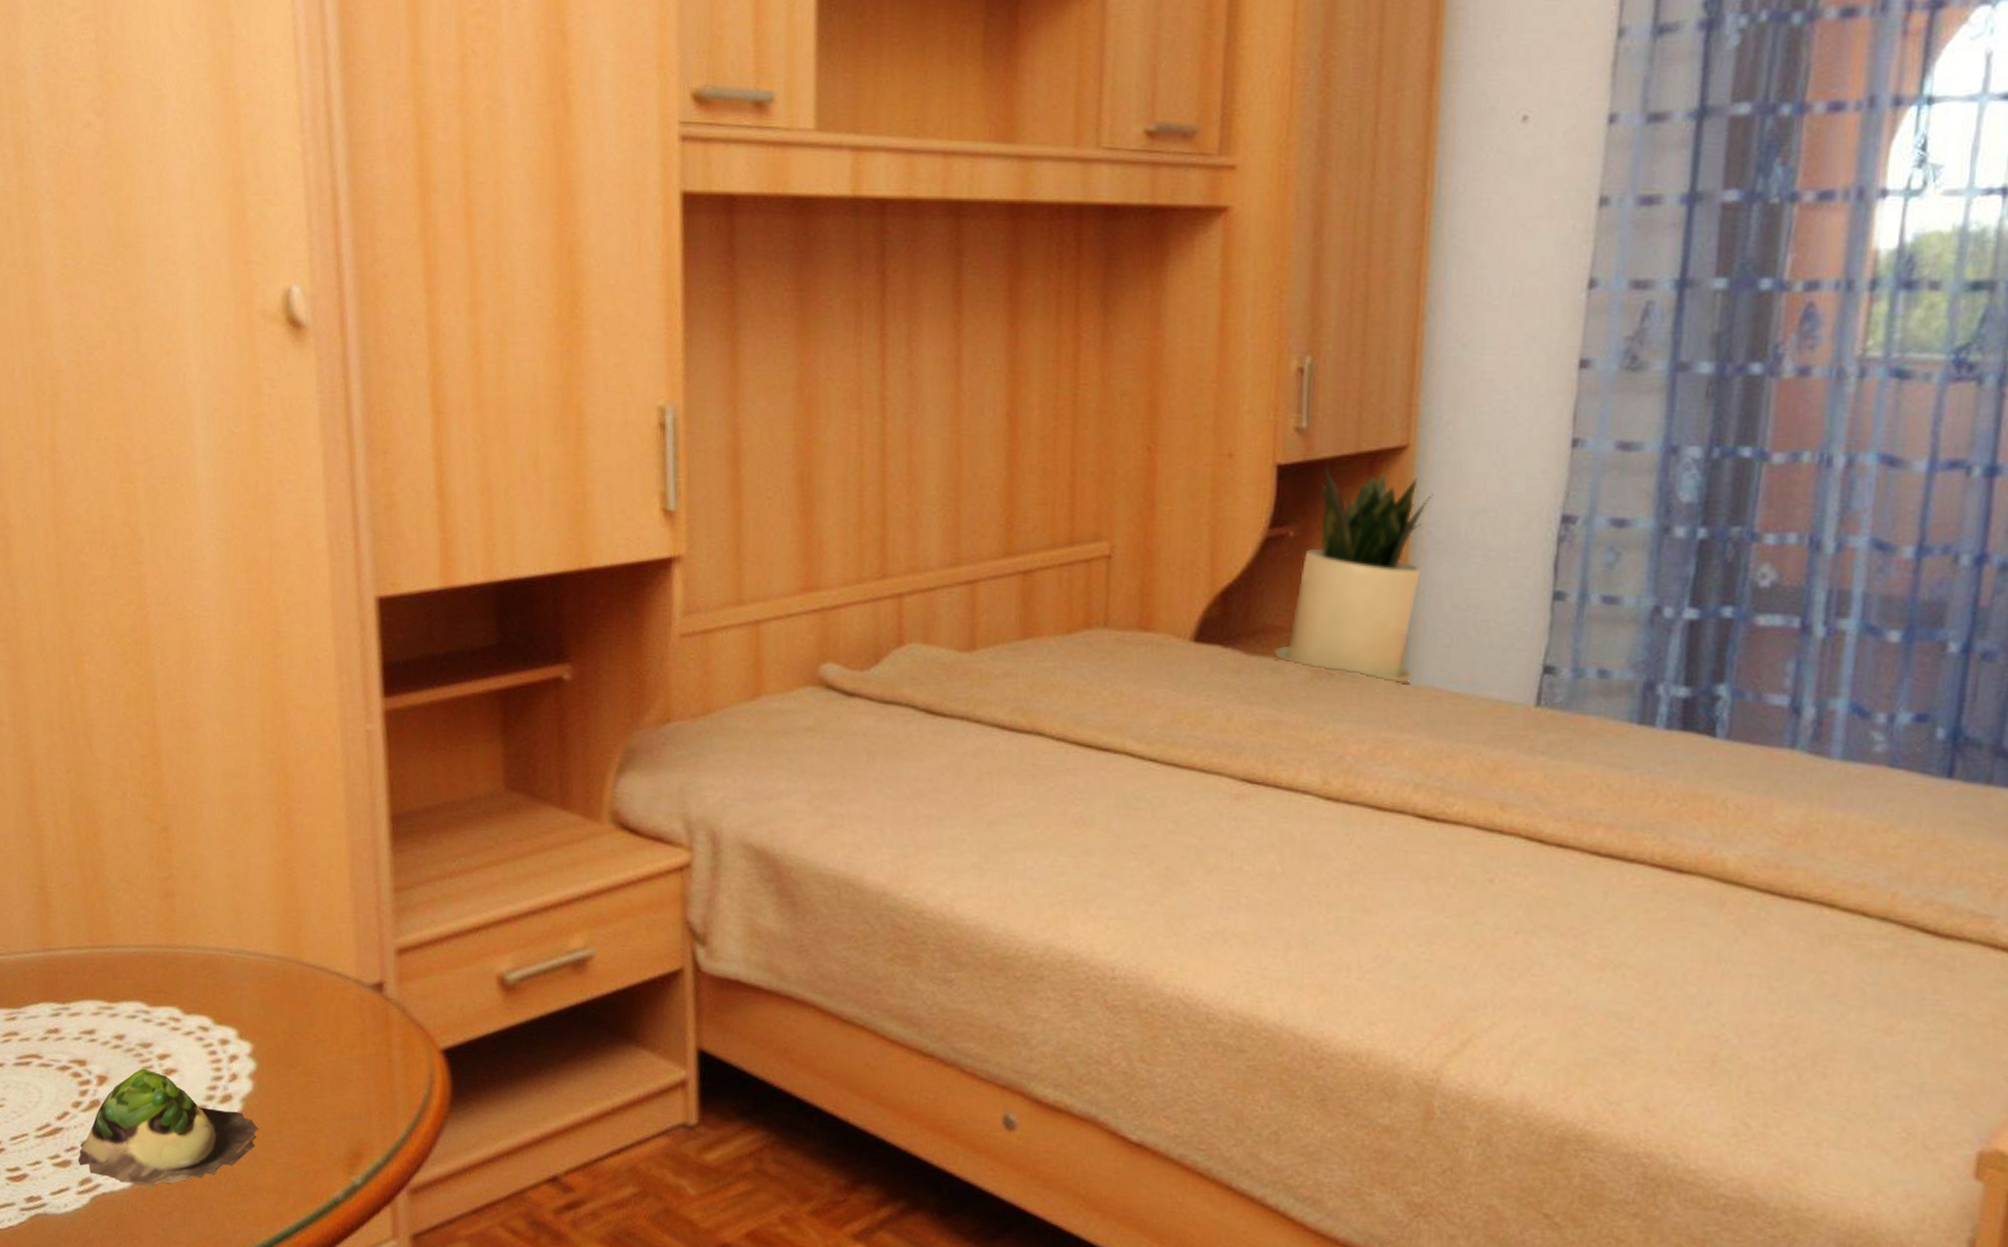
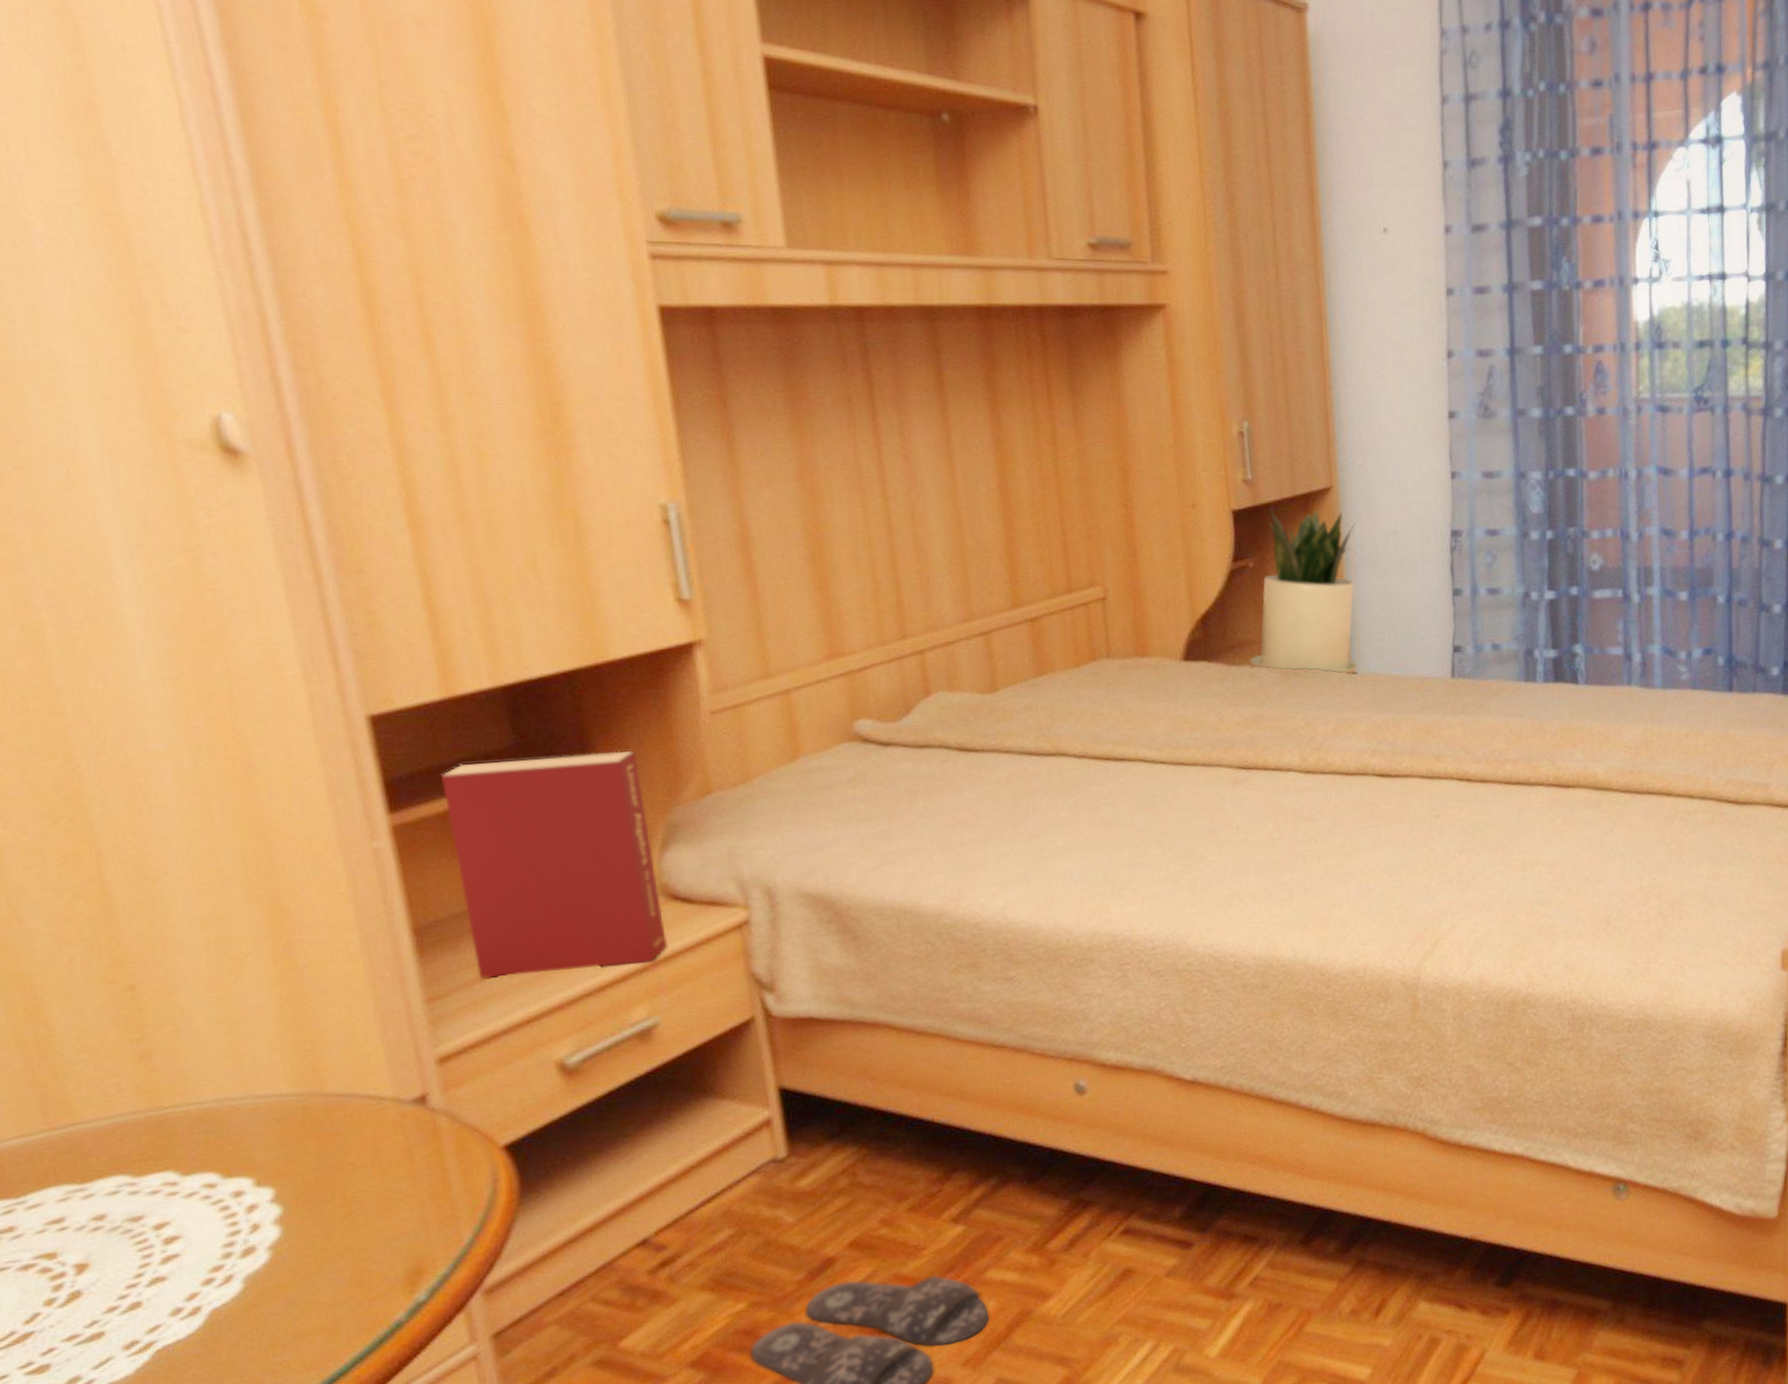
succulent plant: present [78,1068,259,1187] -> none [59,1243,294,1371]
book: none [431,656,612,890] -> present [442,751,668,979]

